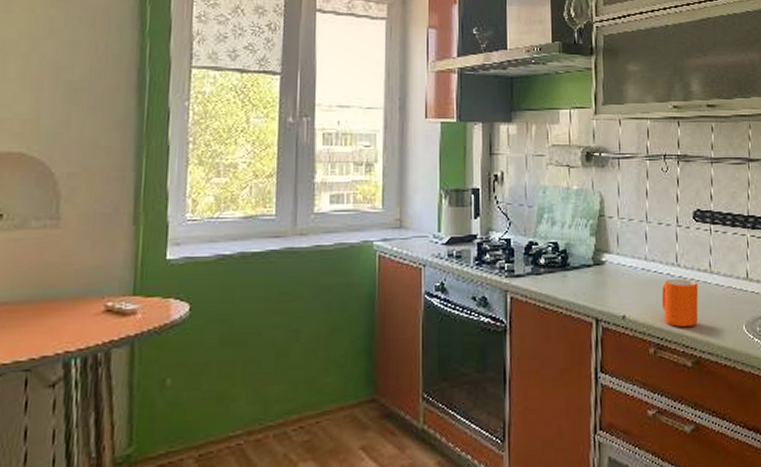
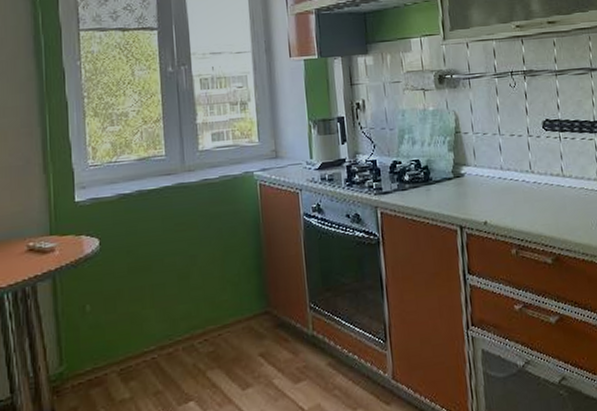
mug: present [661,279,699,328] -> none [519,184,555,229]

